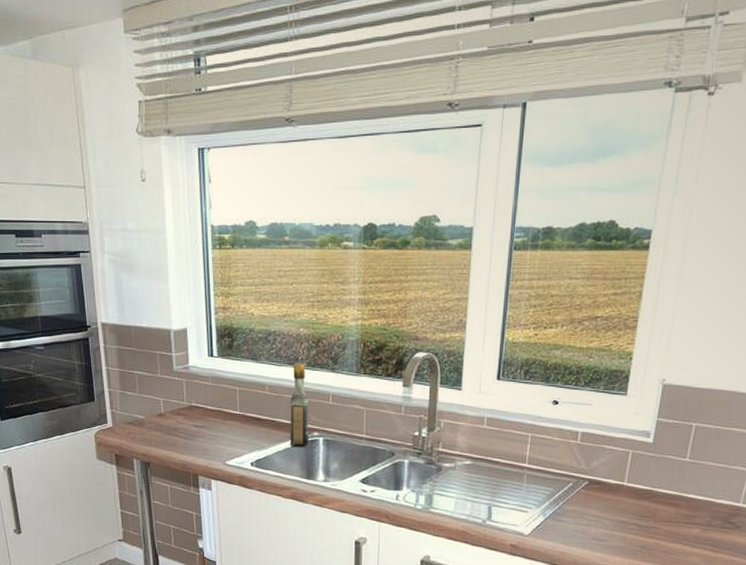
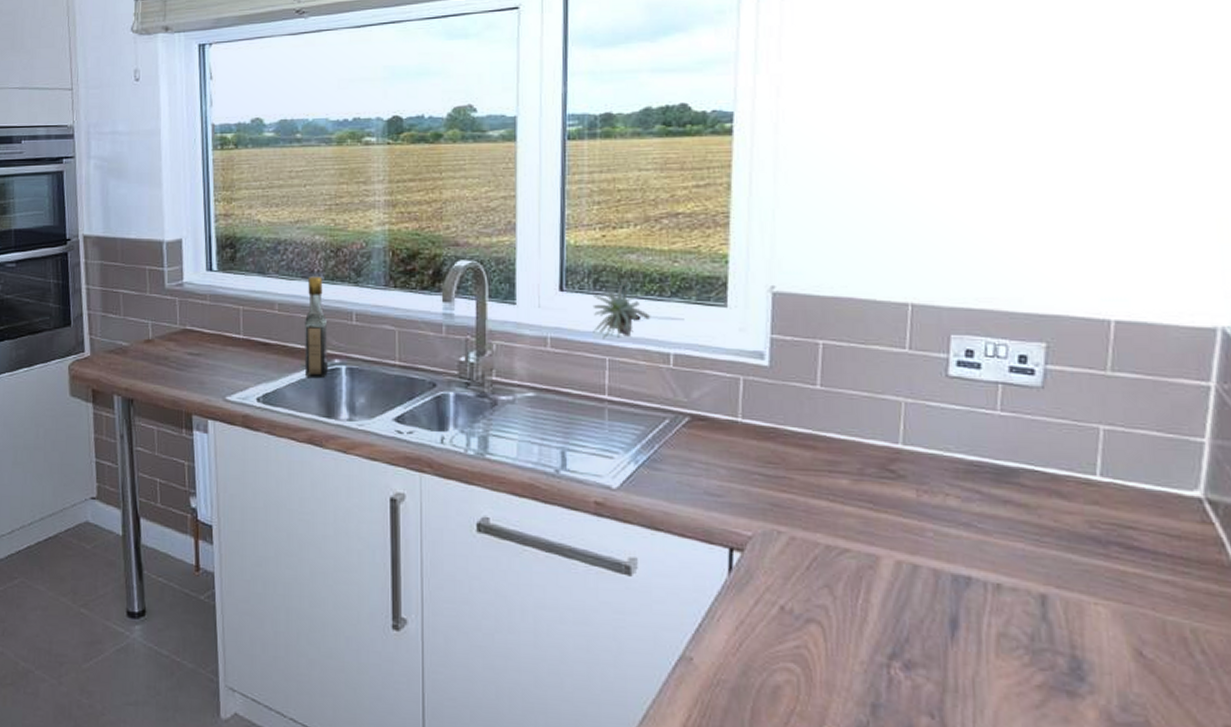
succulent plant: none [521,370,567,420] -> present [592,278,651,339]

